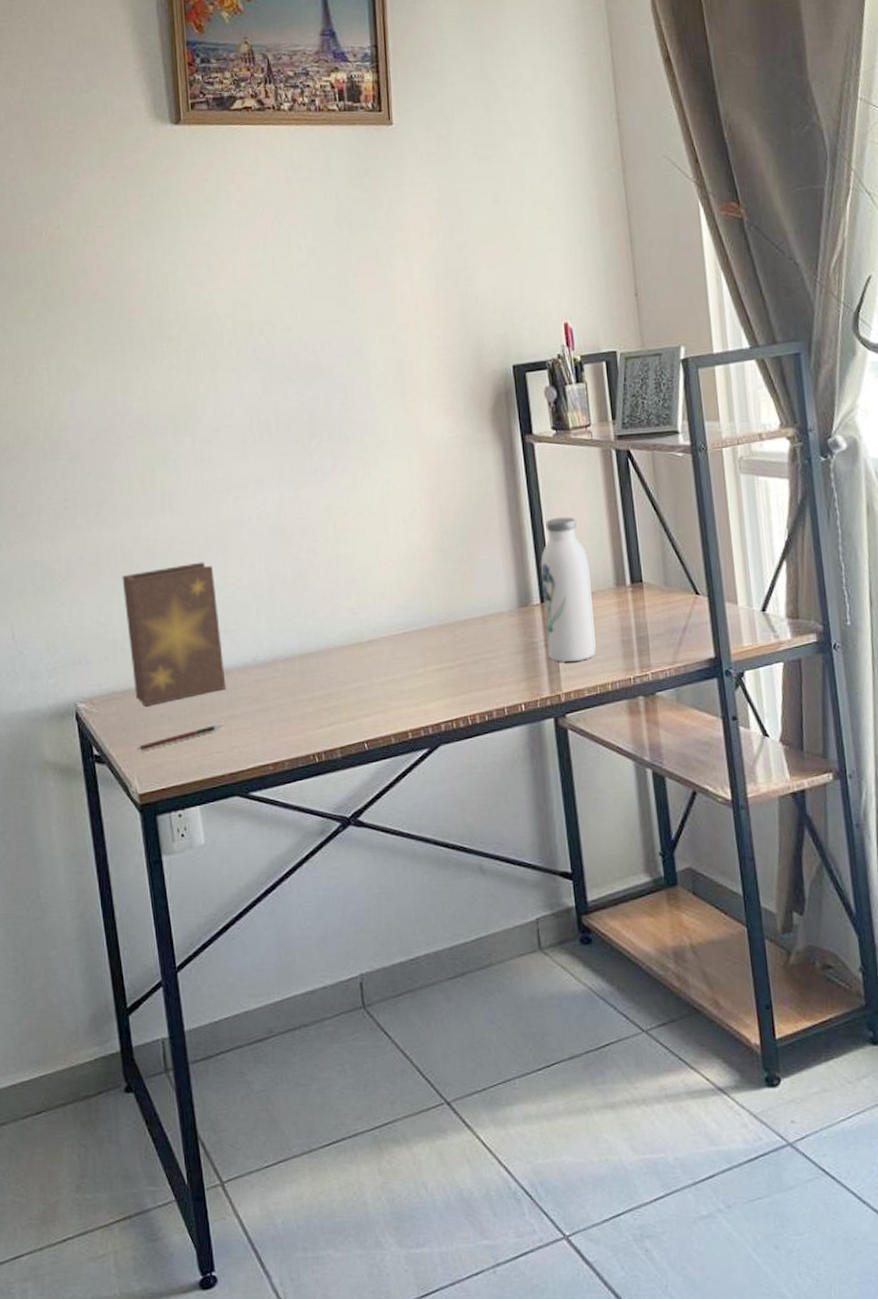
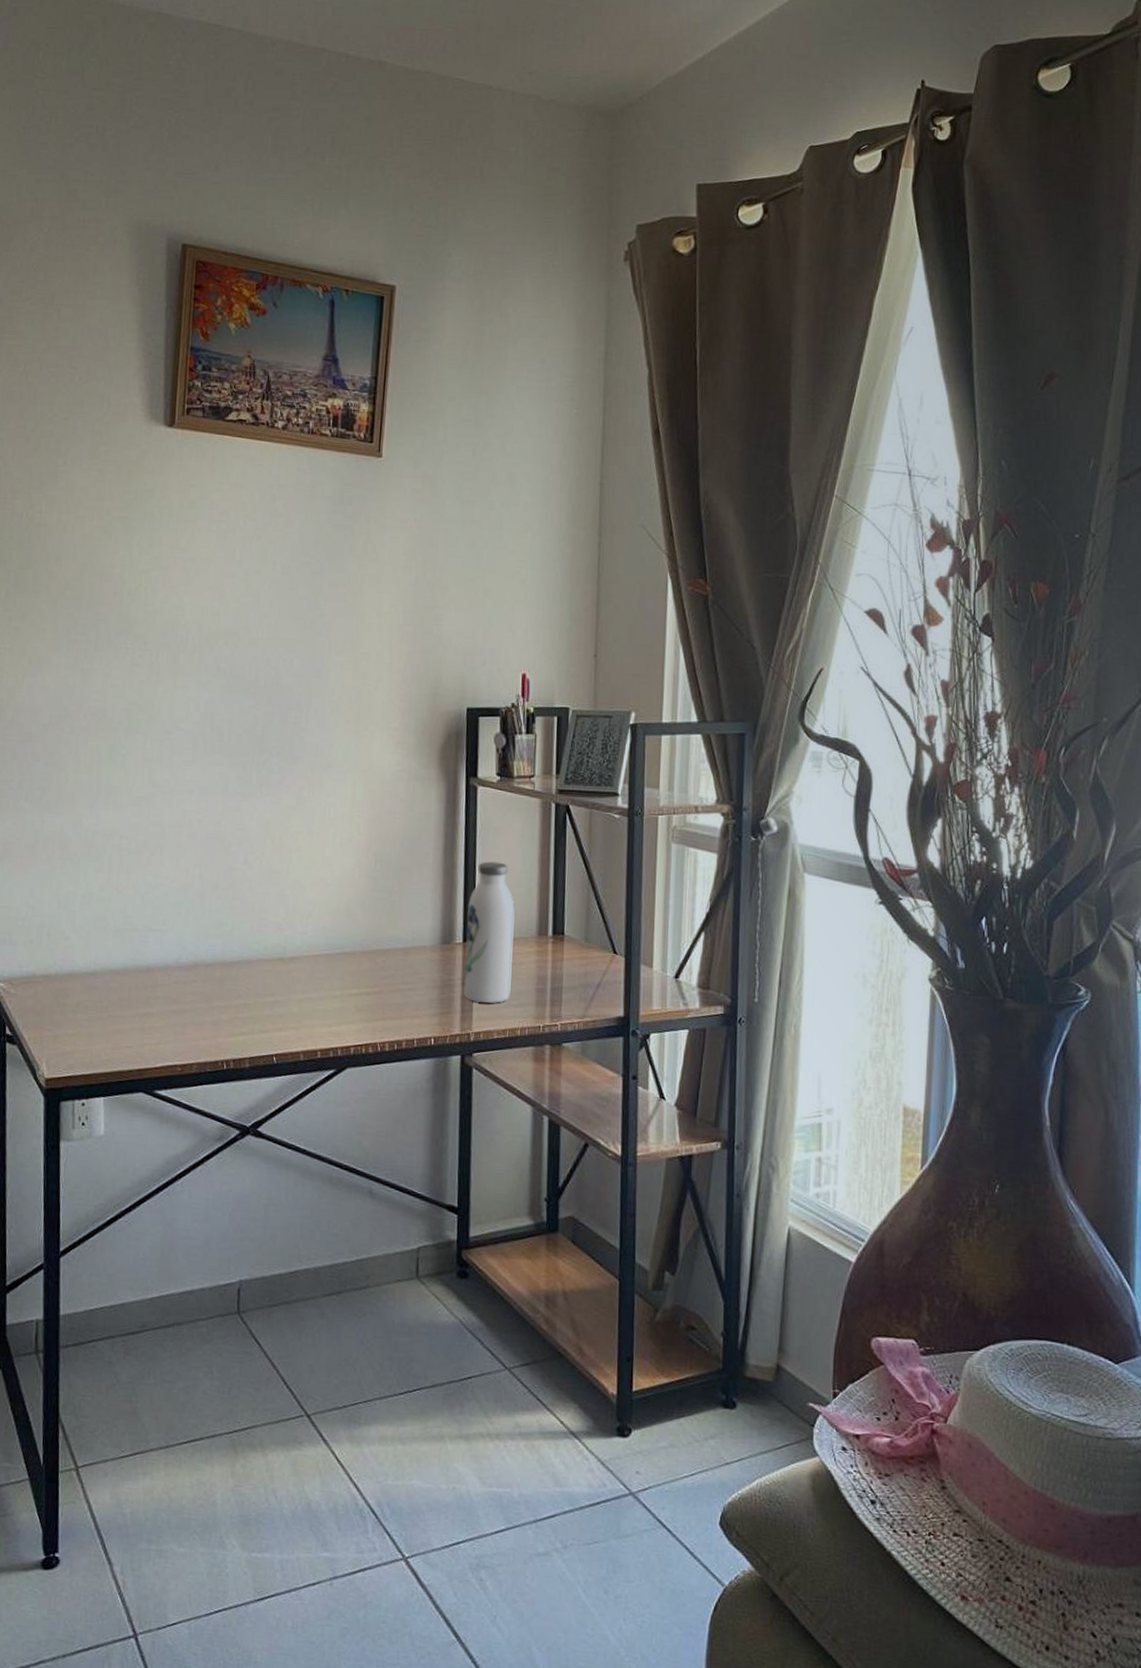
book: present [122,562,226,706] -> none [55,859,148,994]
pen: present [137,725,224,751] -> none [49,1020,138,1036]

